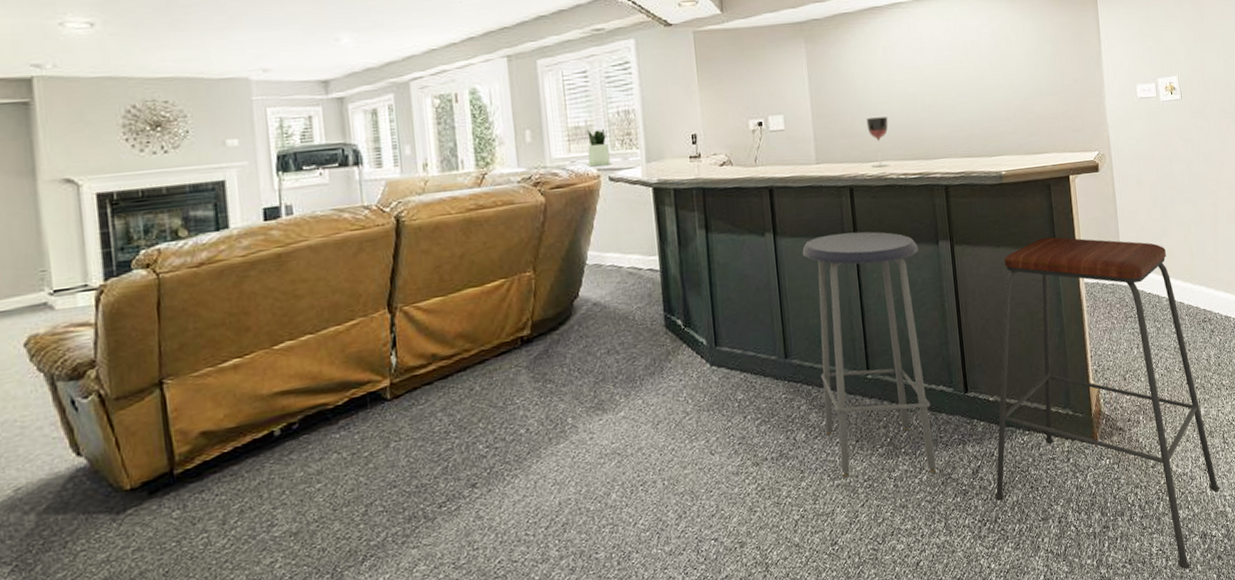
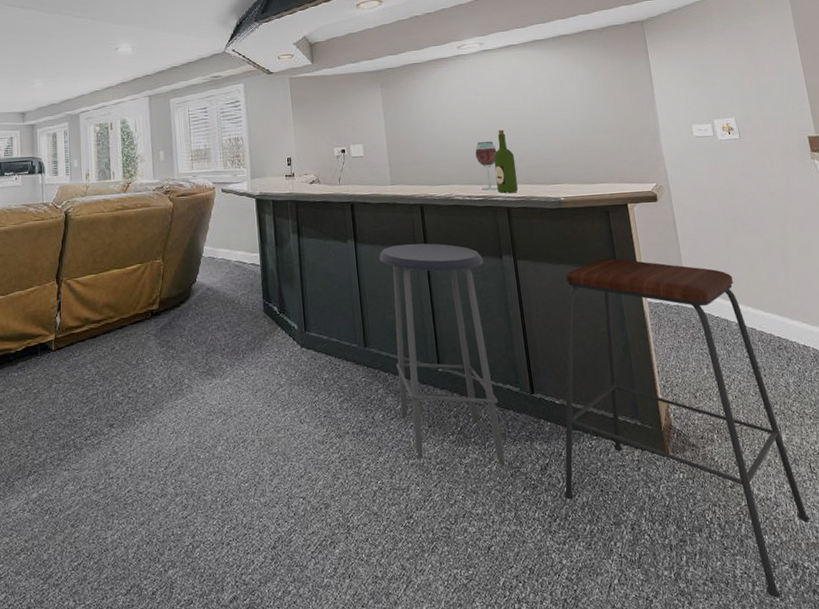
planter: present [586,128,612,168] -> none [204,151,224,181]
wineglass: present [866,116,890,168] -> none [434,148,456,190]
wineglass: none [912,108,936,167] -> present [475,141,498,191]
wine bottle: none [932,93,957,169] -> present [493,129,518,193]

